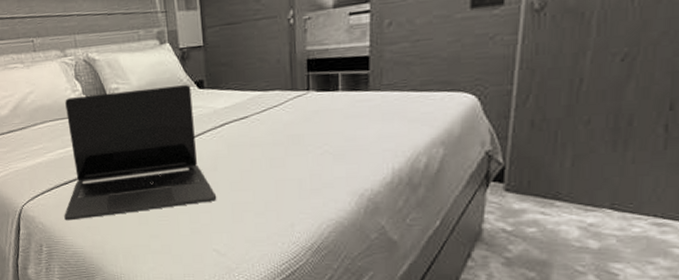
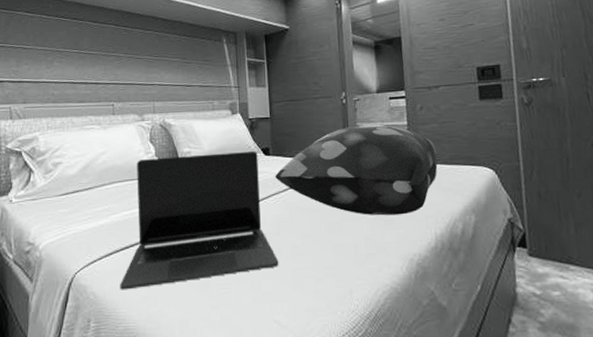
decorative pillow: none [211,46,404,151] -> present [275,124,438,216]

